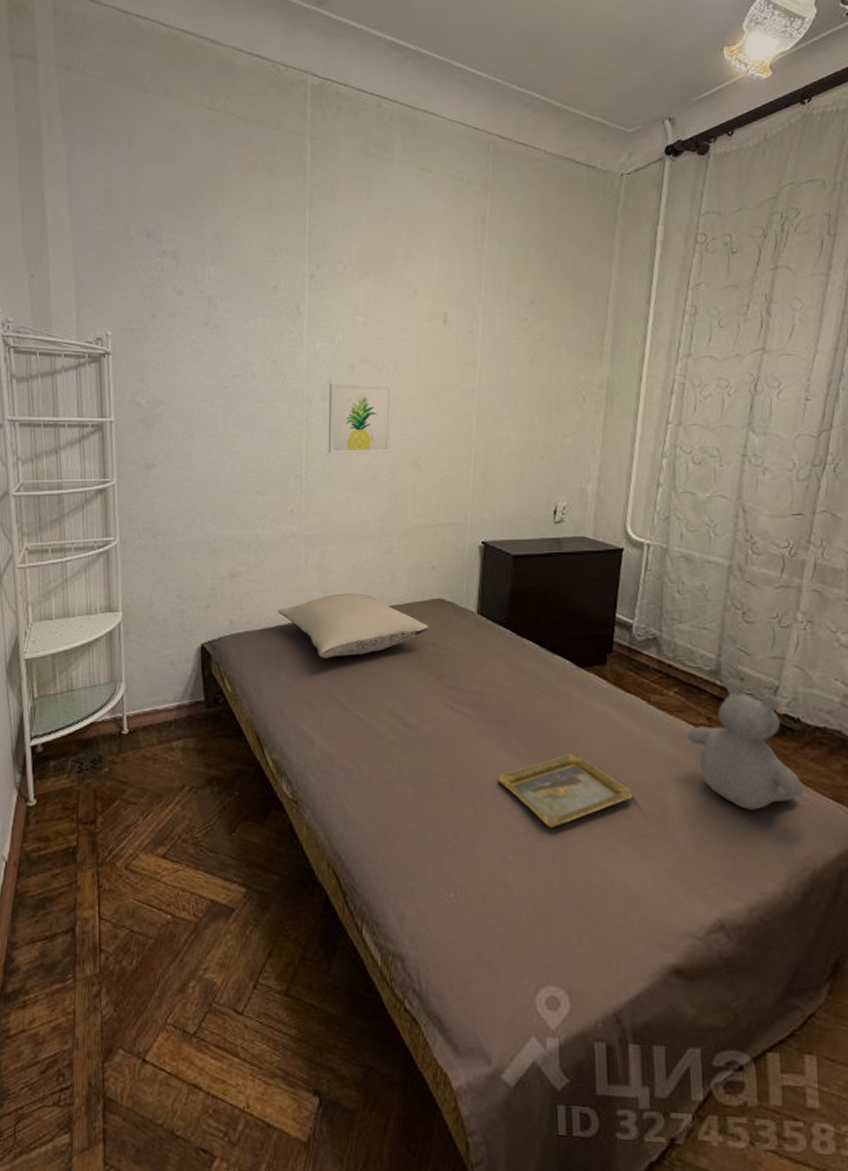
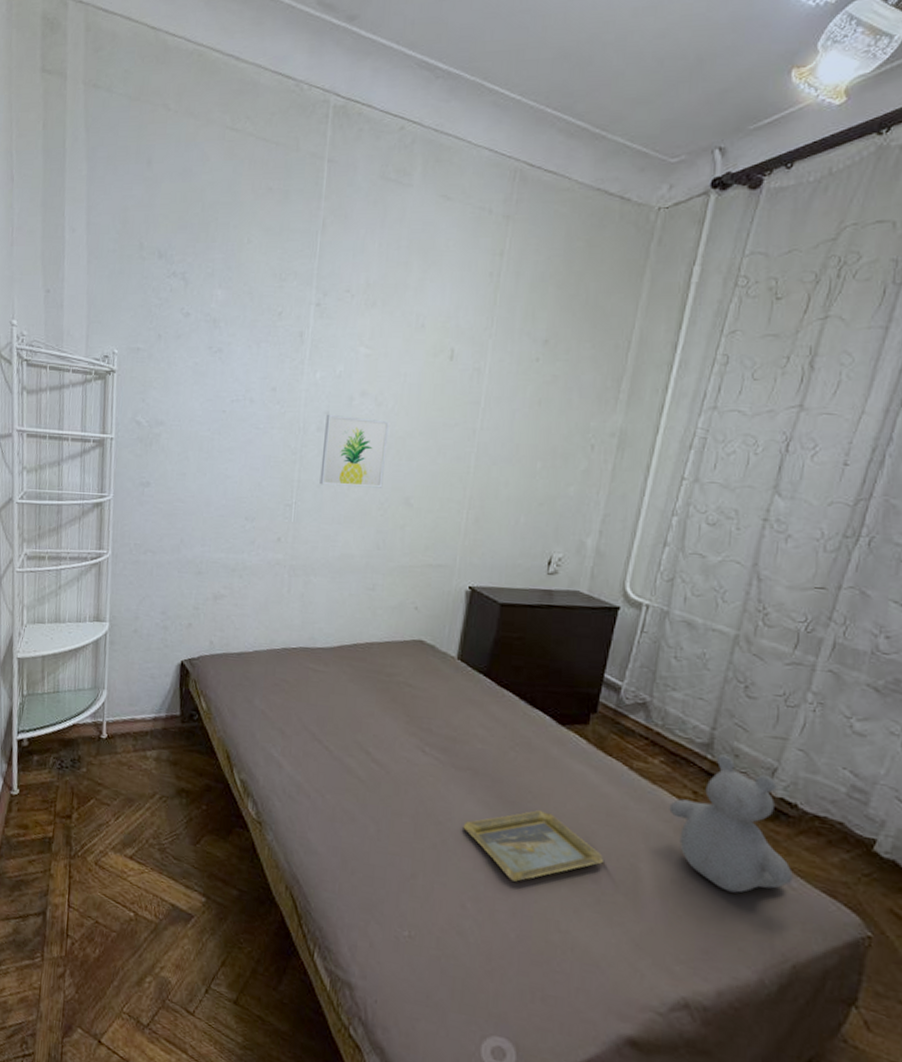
pillow: present [277,593,428,659] -> none [257,624,406,688]

